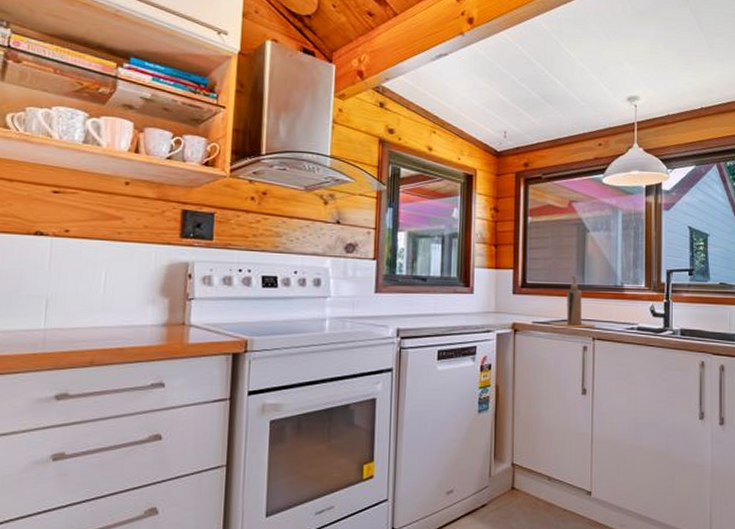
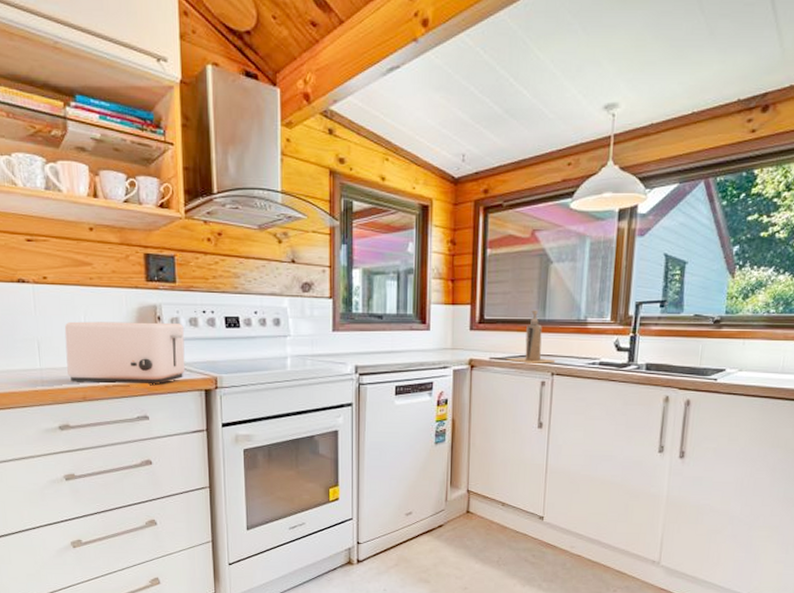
toaster: none [76,277,216,348] -> present [64,321,185,385]

